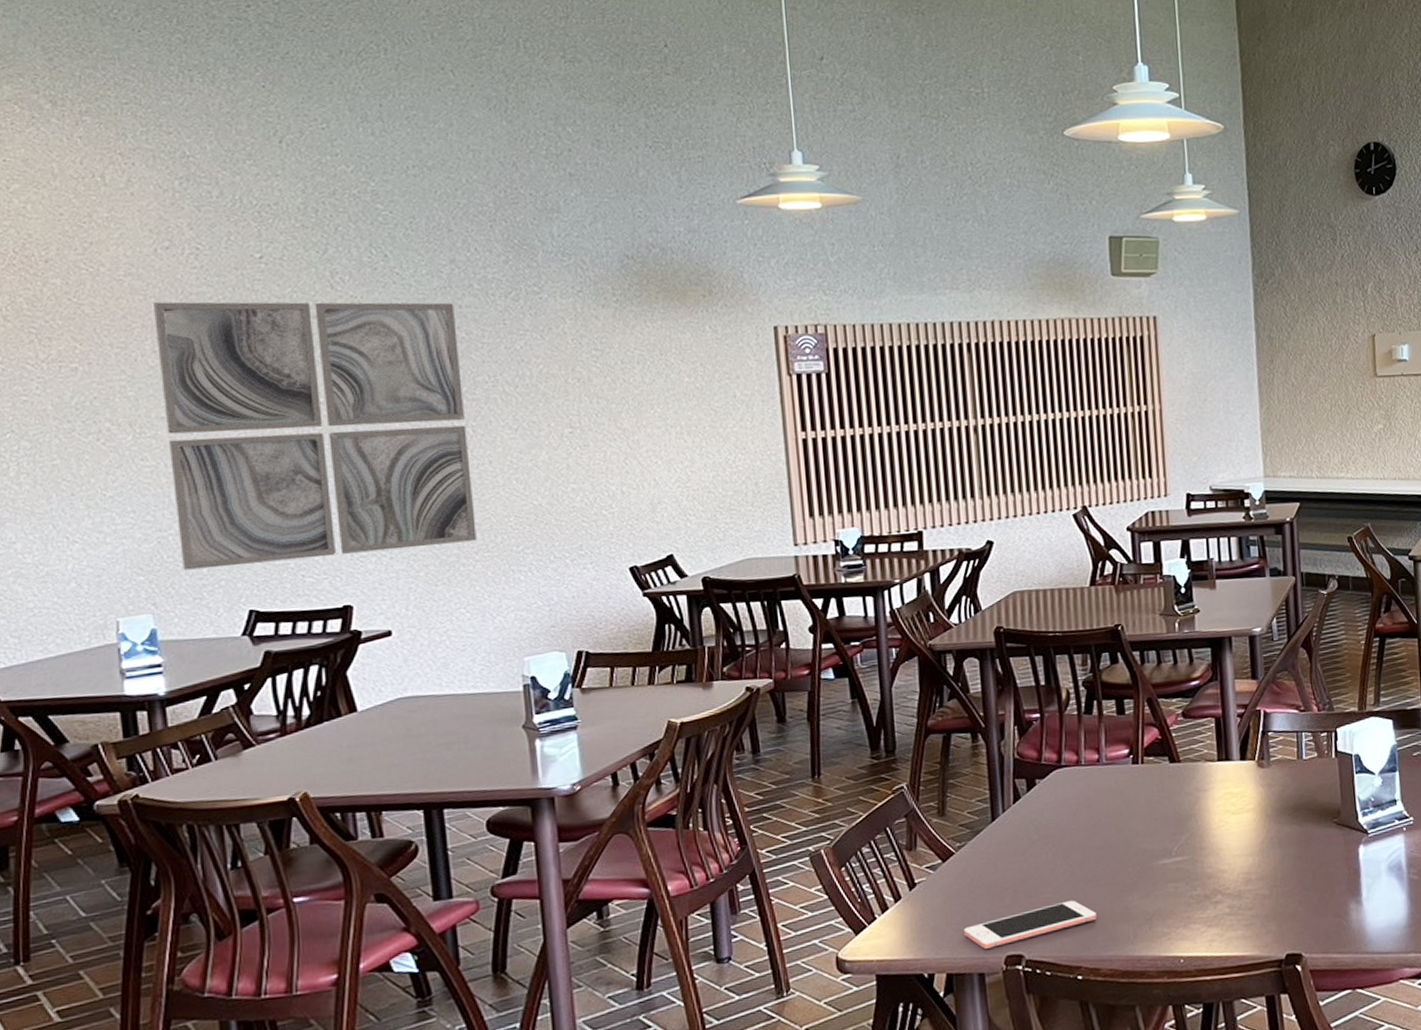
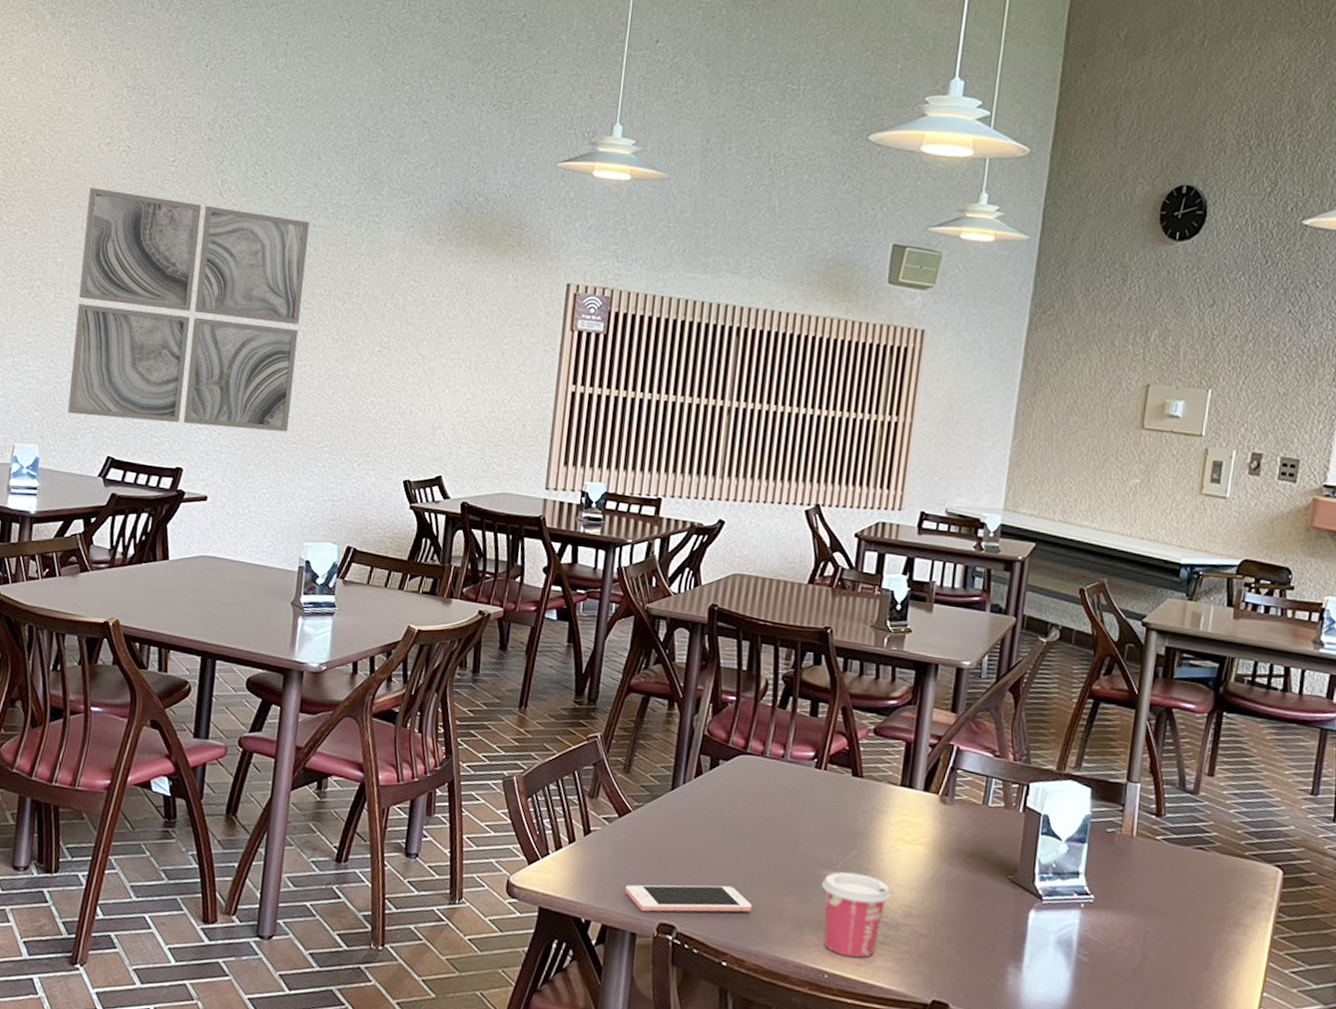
cup: none [1160,854,1229,937] -> present [821,872,892,958]

